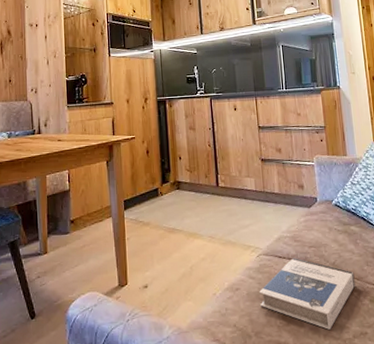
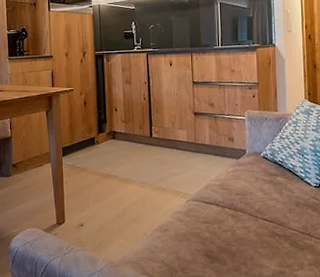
hardback book: present [259,258,356,330] -> none [187,204,277,268]

